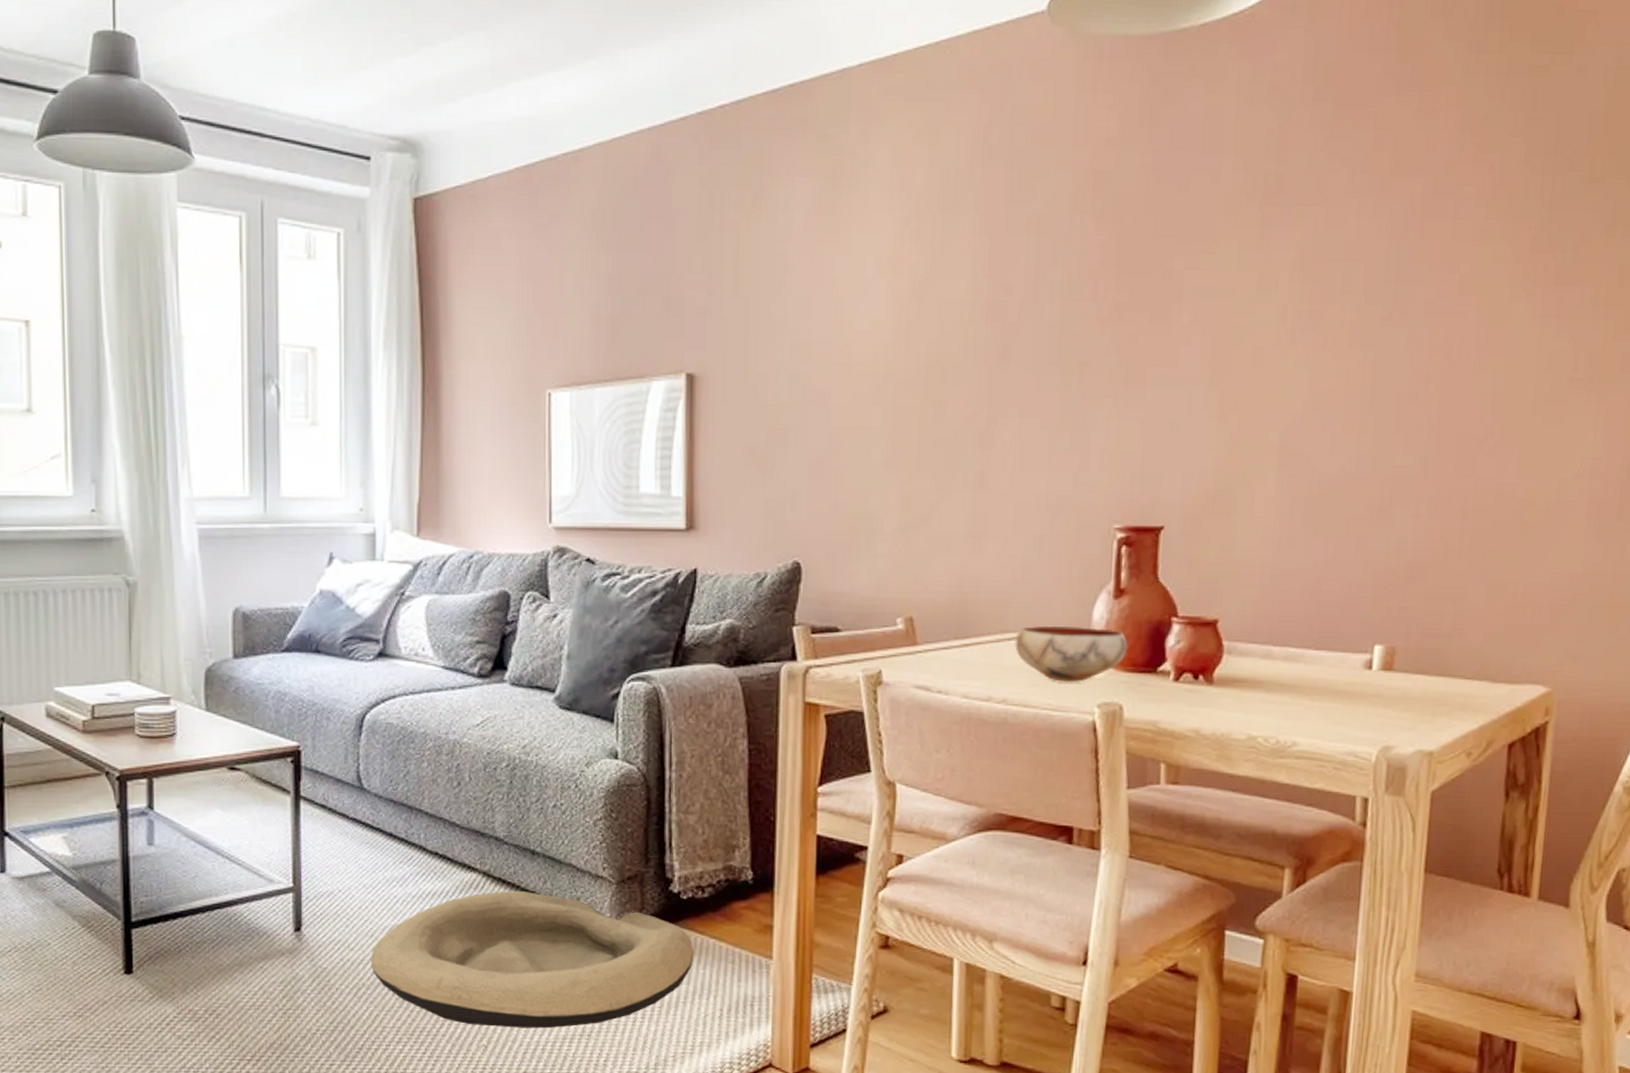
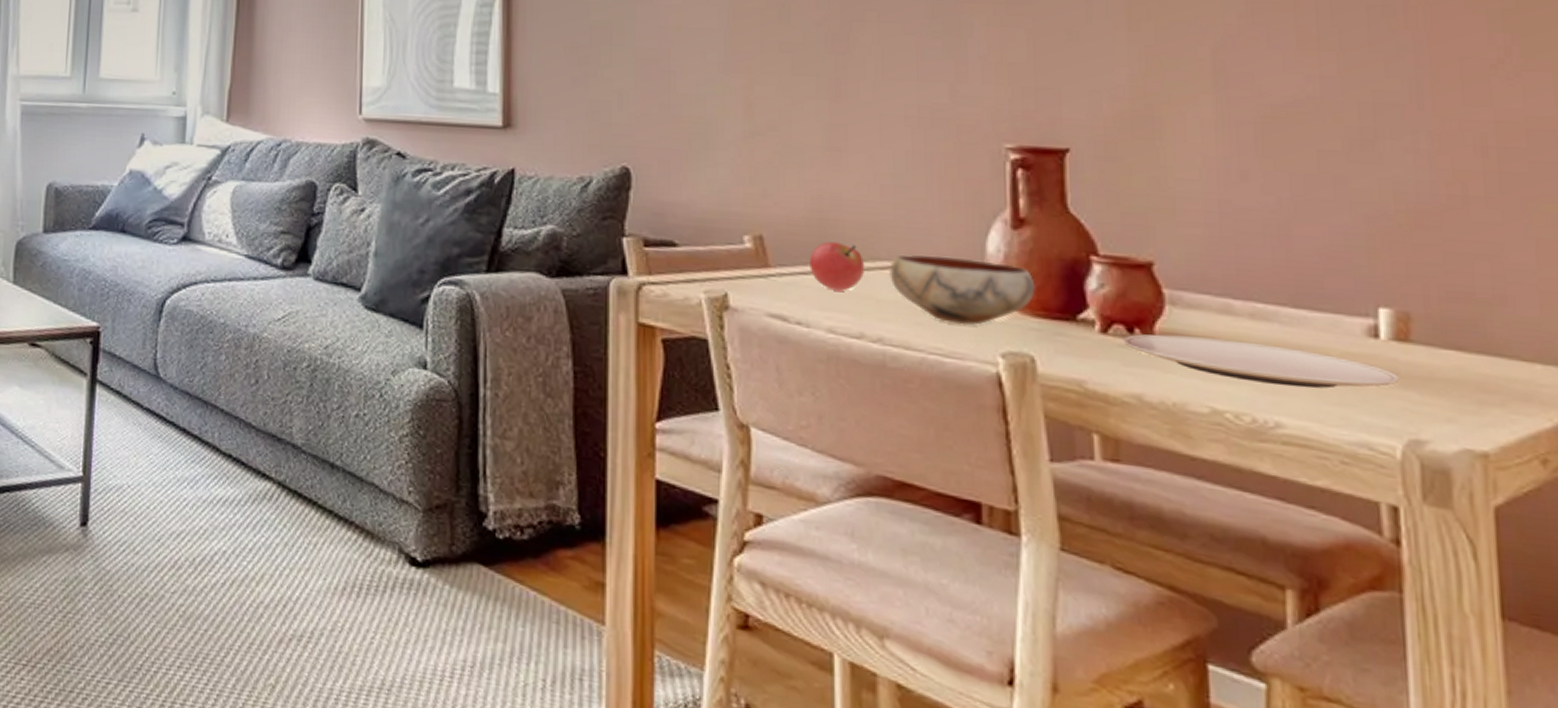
dog bed: present [370,891,694,1029] -> none [155,505,512,677]
fruit: none [950,619,996,661] -> present [810,241,865,291]
plate: none [1190,679,1382,713] -> present [1123,334,1400,389]

